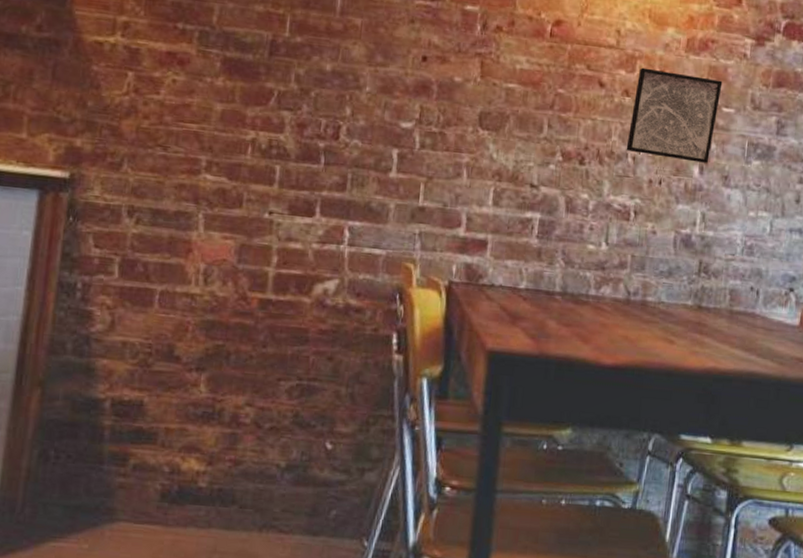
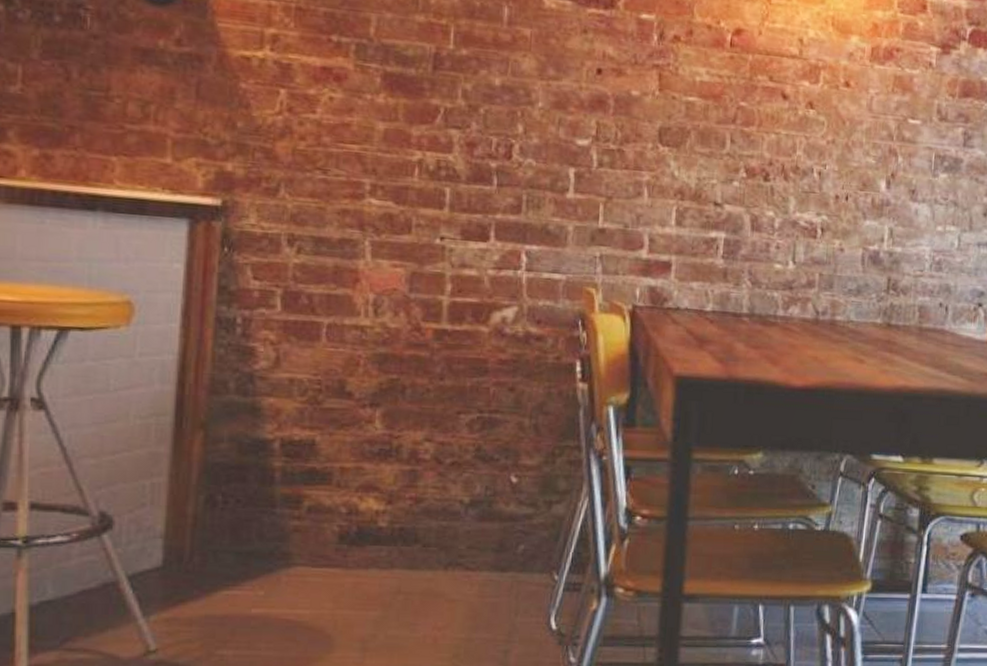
wall art: present [626,67,723,163] -> none [811,78,908,177]

